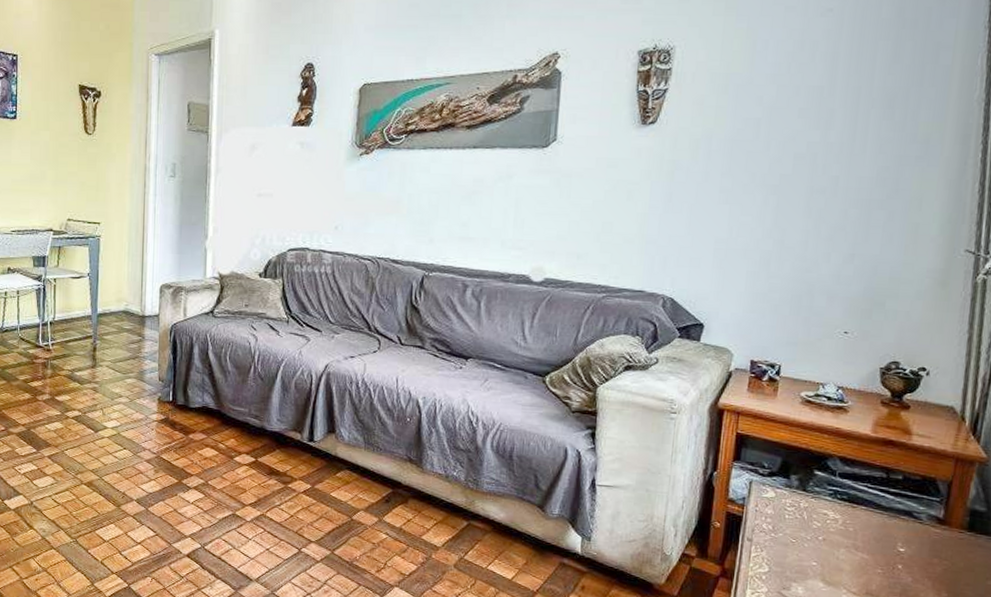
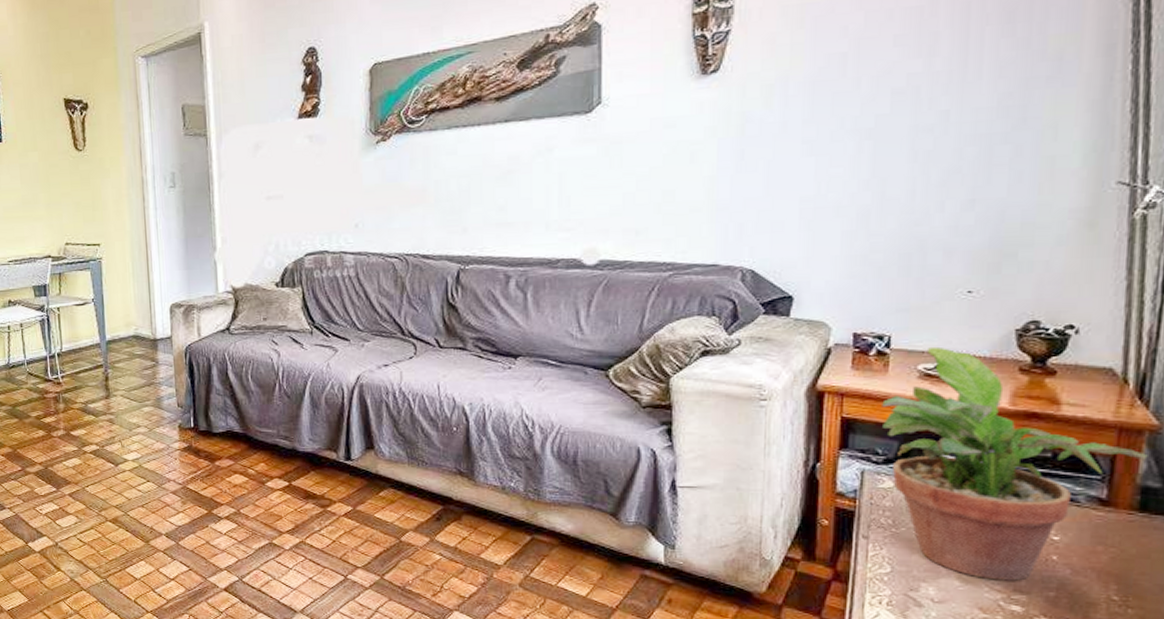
potted plant: none [769,377,977,585] -> present [882,346,1148,581]

